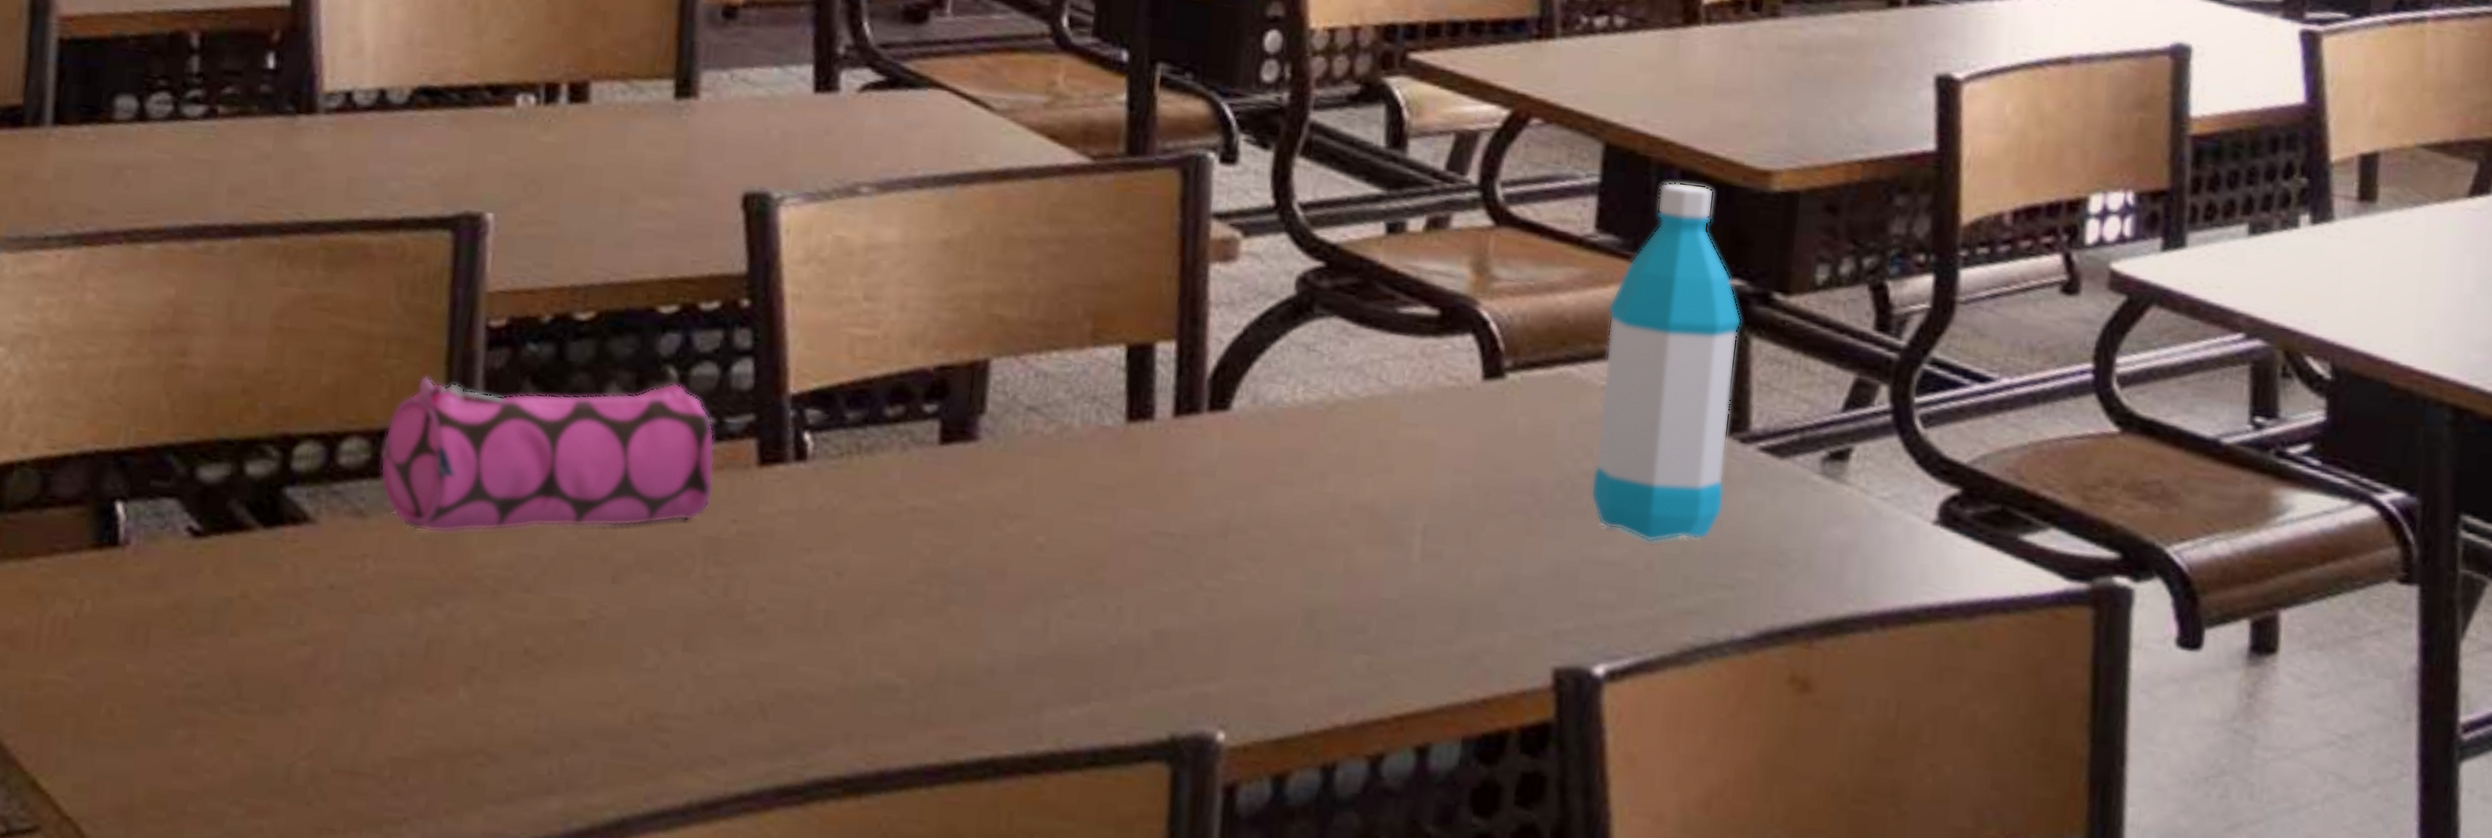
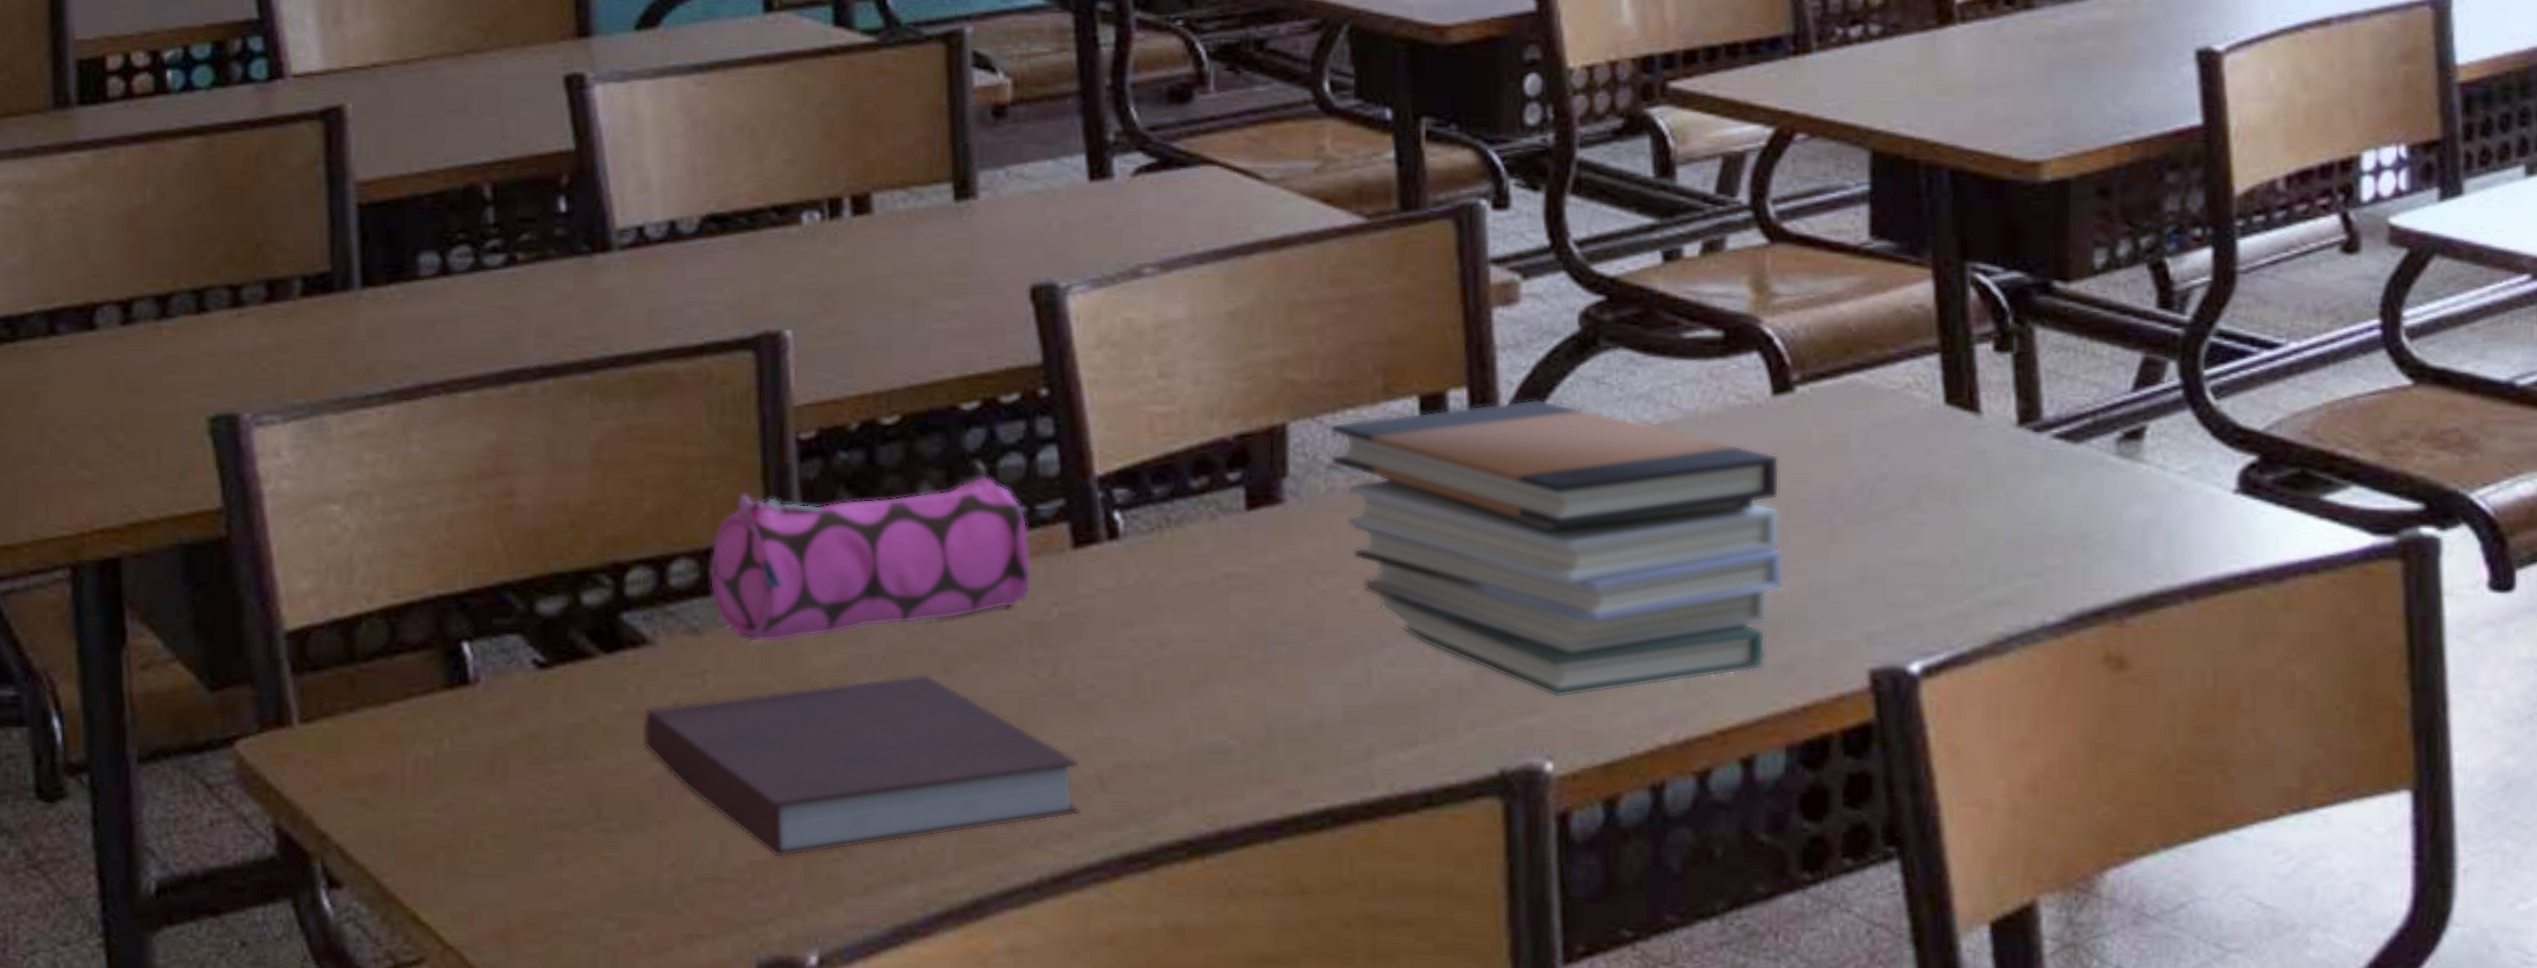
notebook: none [293,579,742,757] -> present [643,673,1081,858]
book stack: none [1030,359,1483,667] -> present [1330,398,1783,698]
water bottle: present [1590,182,1742,543] -> none [1889,182,2024,538]

